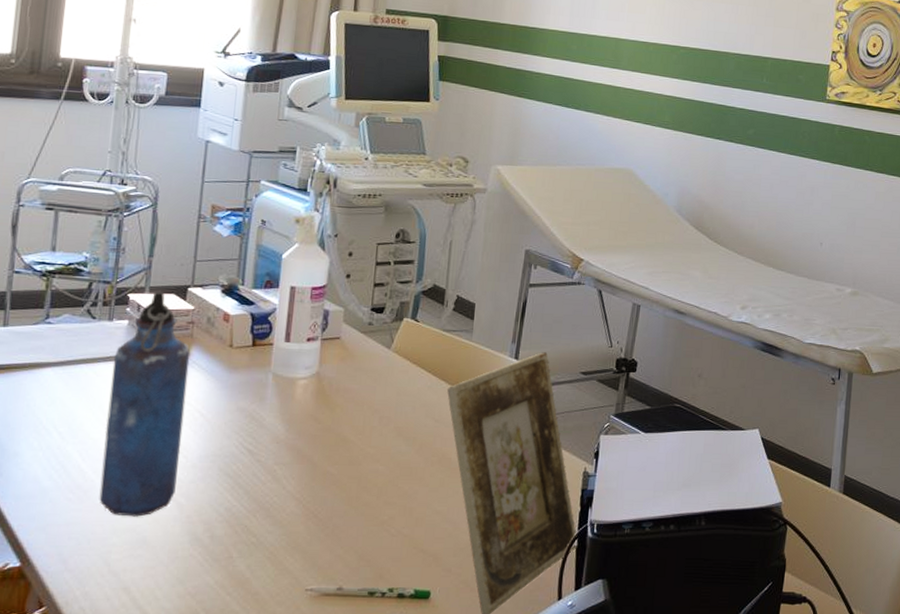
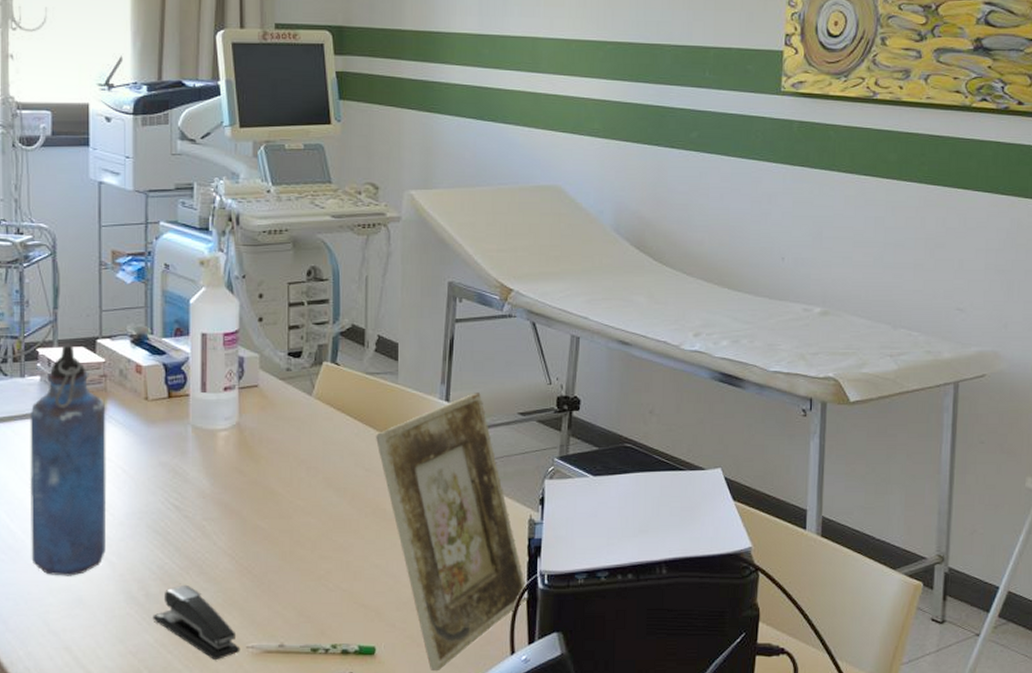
stapler: none [215,527,300,603] -> present [153,584,241,661]

